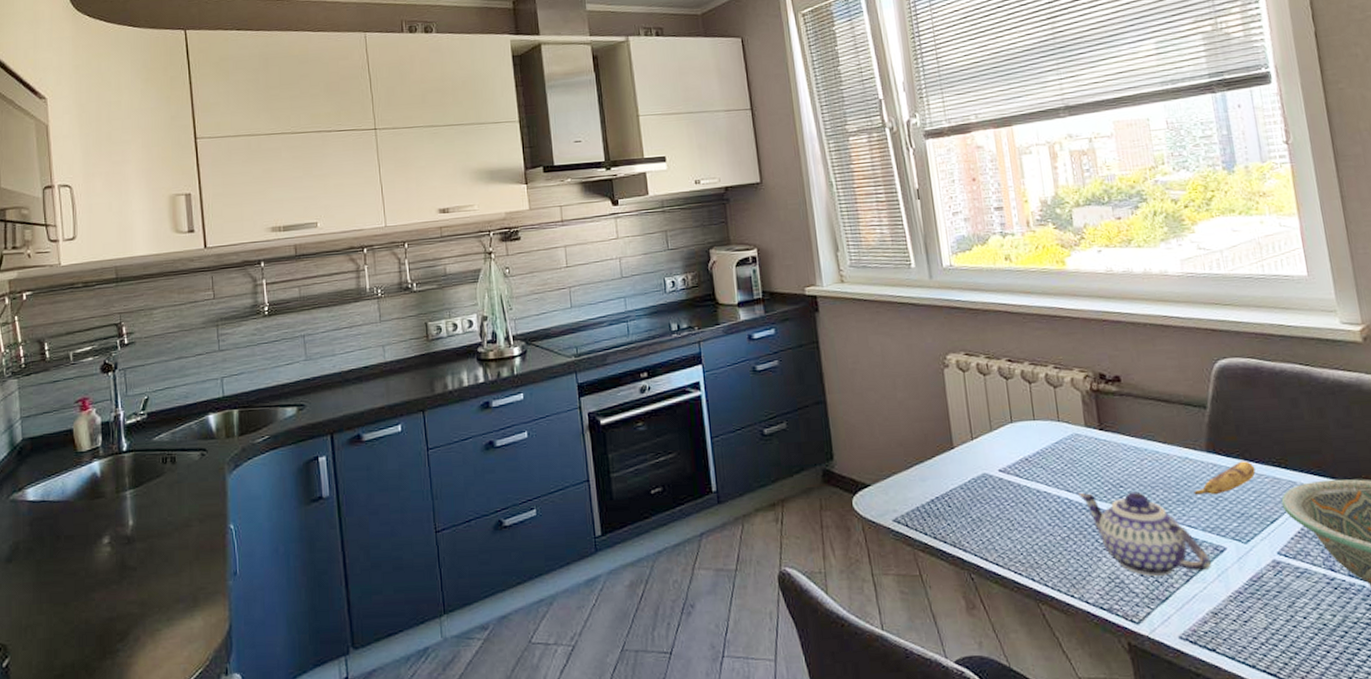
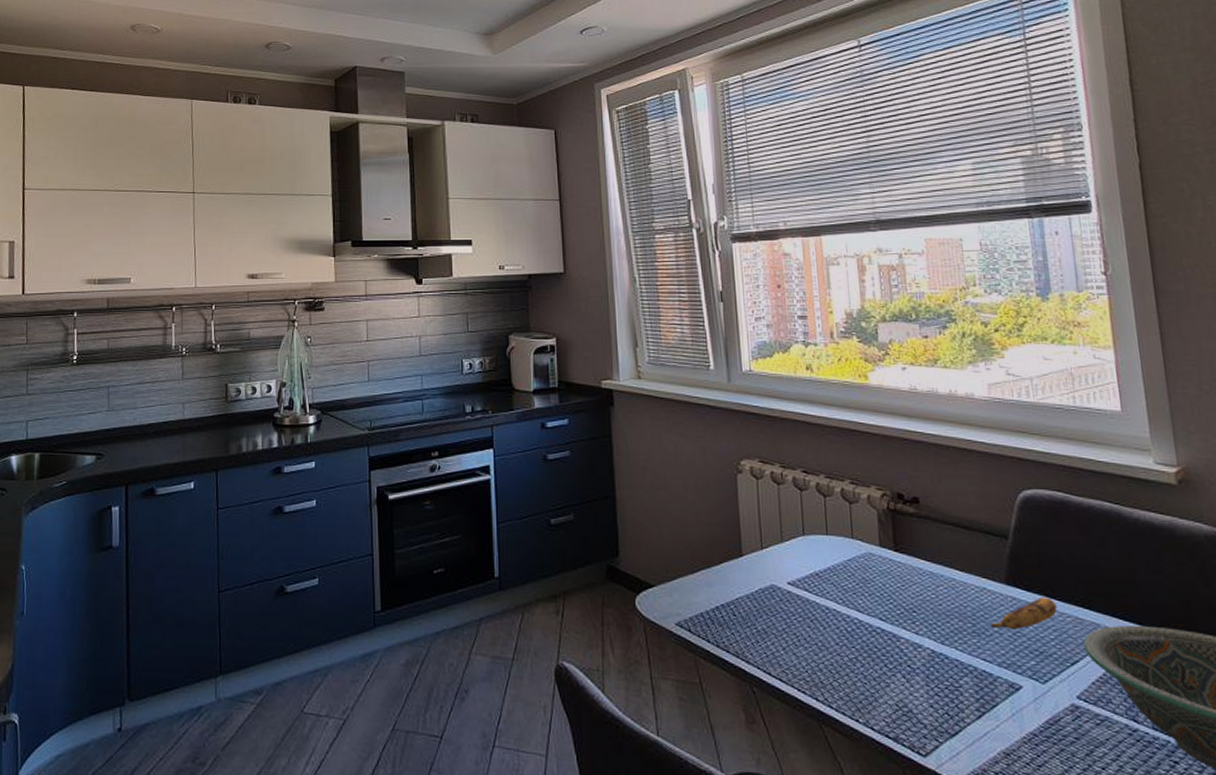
teapot: present [1077,491,1212,576] -> none [867,613,1007,709]

